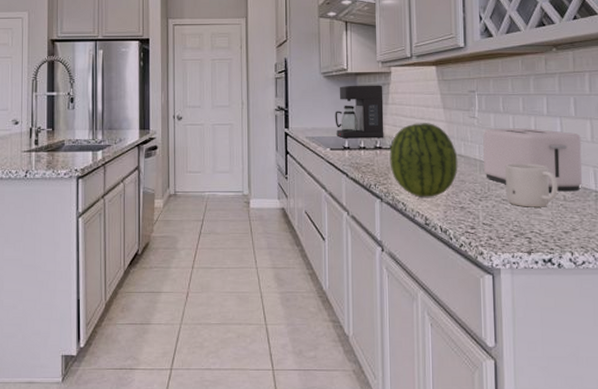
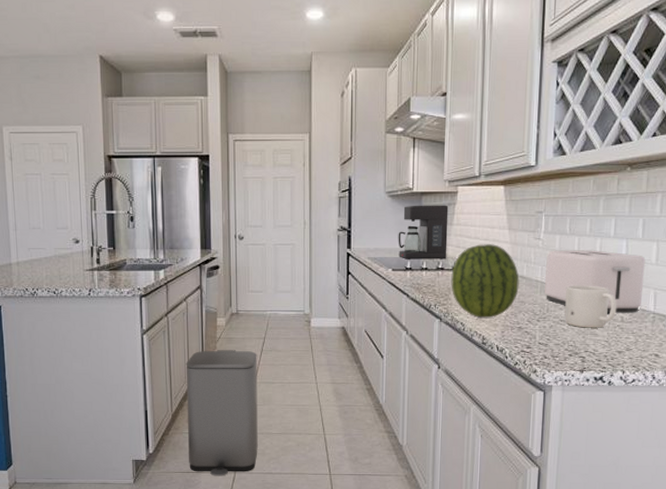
pedal bin: none [121,233,196,373] -> present [186,350,258,476]

